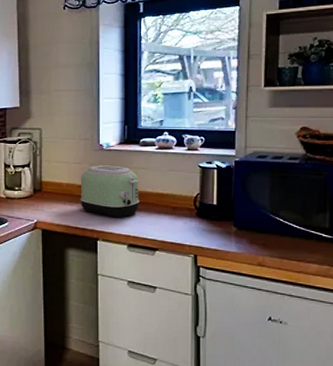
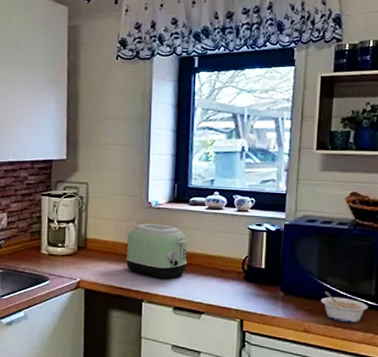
legume: none [274,225,323,256] -> present [320,291,368,323]

